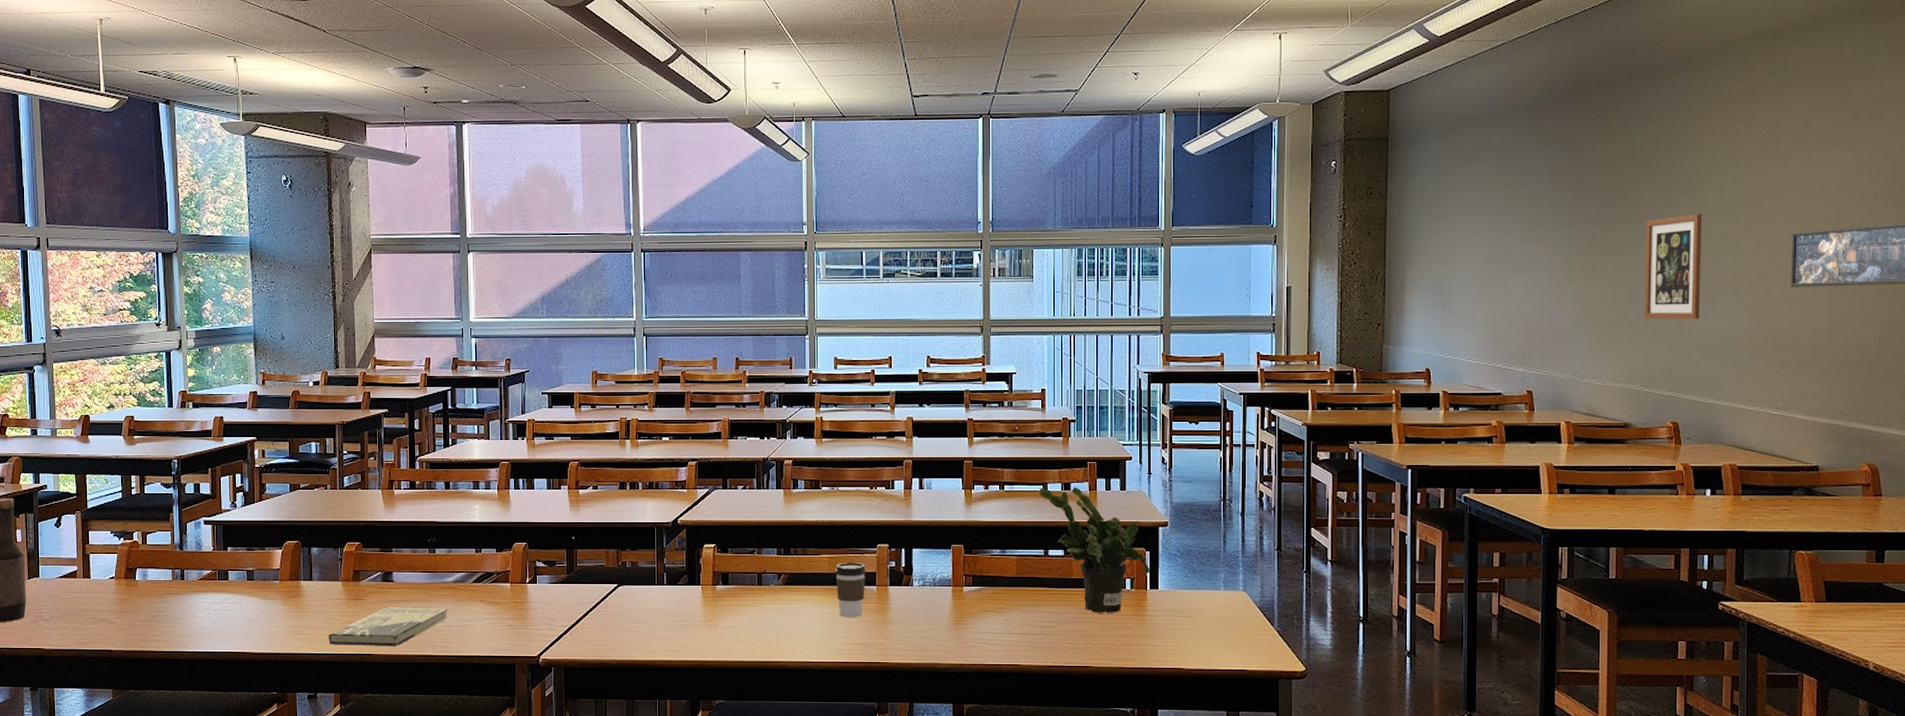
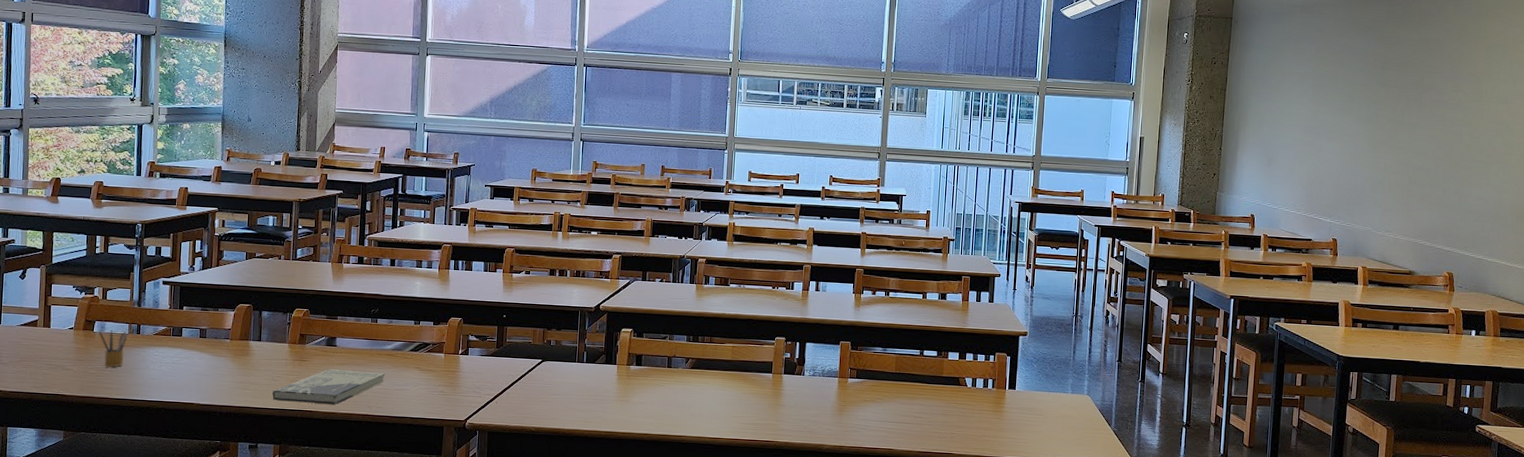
pencil box: none [140,577,172,618] -> present [98,329,128,368]
coffee cup: present [835,562,866,618] -> none [737,351,764,401]
potted plant: present [1039,487,1151,613] -> none [919,296,1010,408]
wall art: present [1644,214,1702,319] -> none [1431,100,1482,188]

